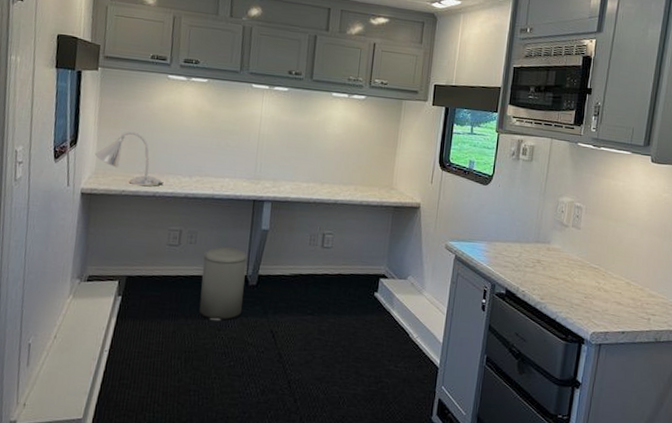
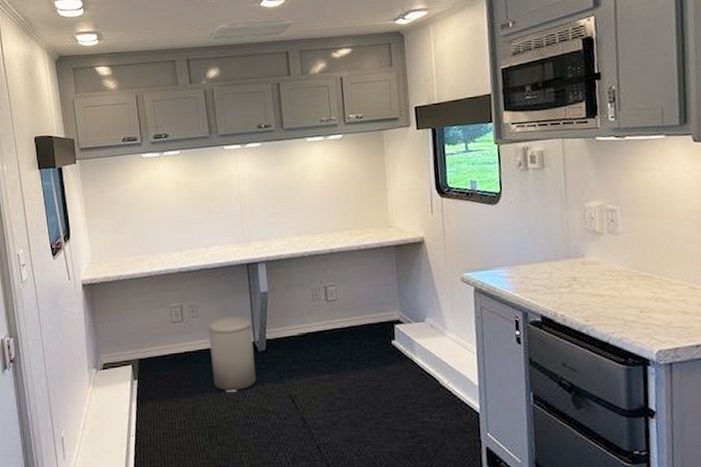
table lamp: present [94,131,164,187] -> none [87,216,156,269]

